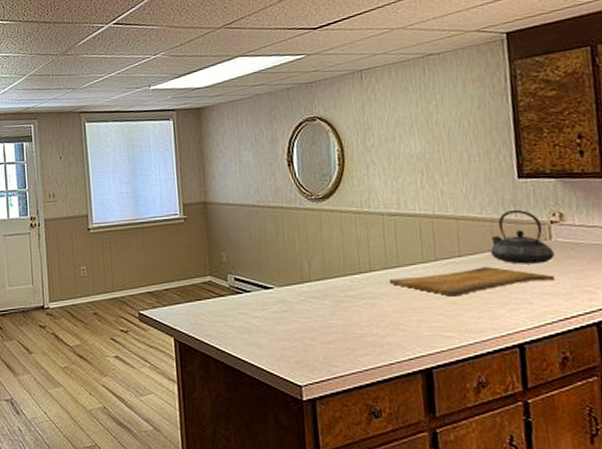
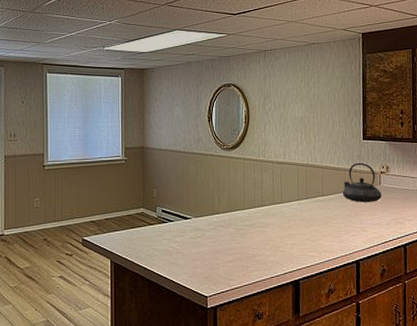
cutting board: present [389,266,556,297] -> none [274,203,382,226]

